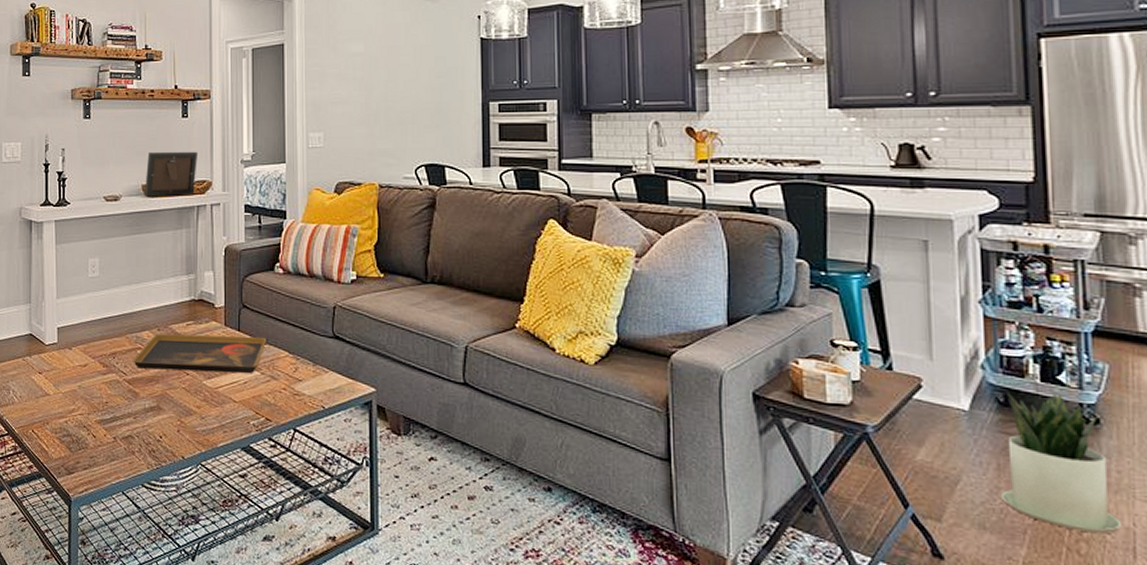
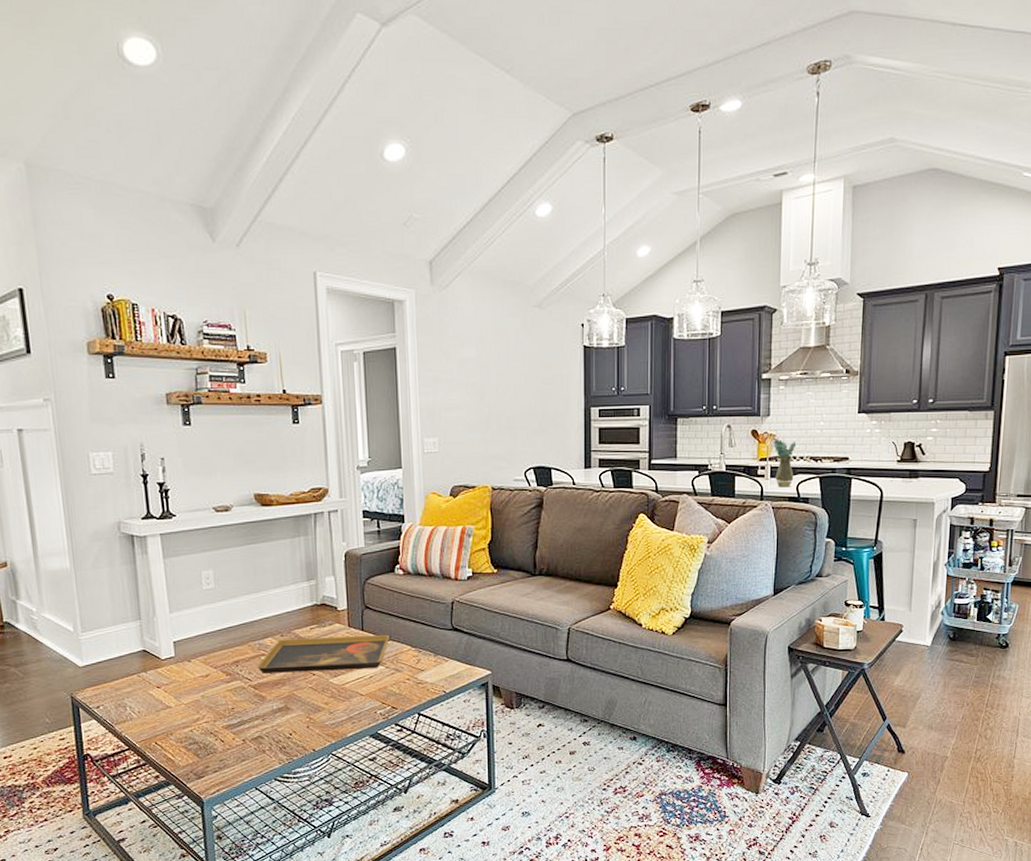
picture frame: present [145,151,197,197] -> none [257,458,312,506]
vase: none [714,136,747,195] -> present [772,437,797,488]
planter: present [1000,392,1123,534] -> none [943,628,1013,723]

